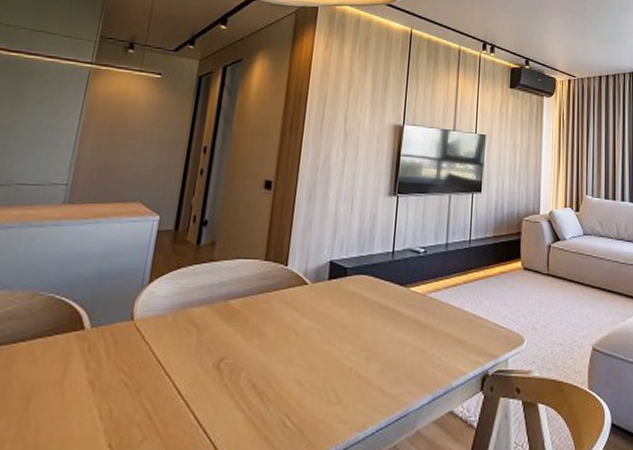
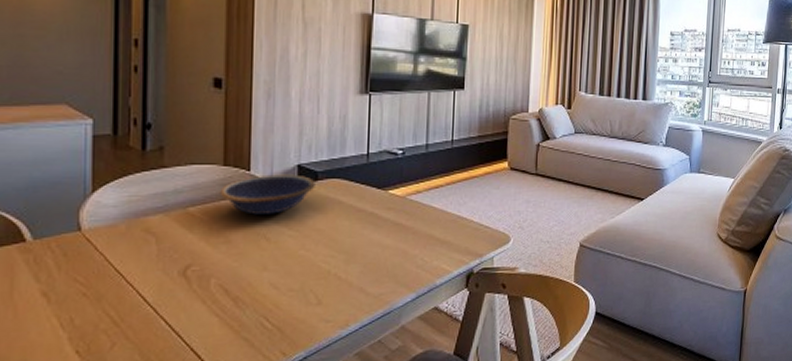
bowl: none [258,270,345,309] -> present [219,174,315,215]

